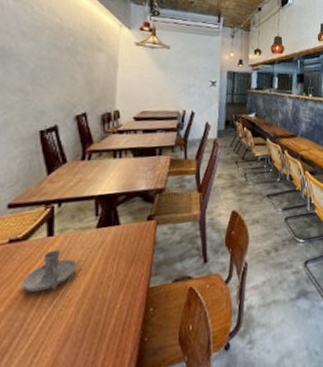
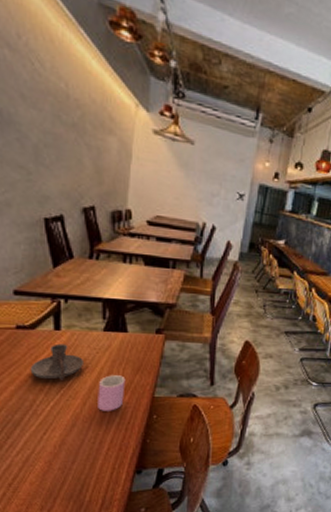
cup: none [92,271,120,315] -> present [98,375,126,411]

